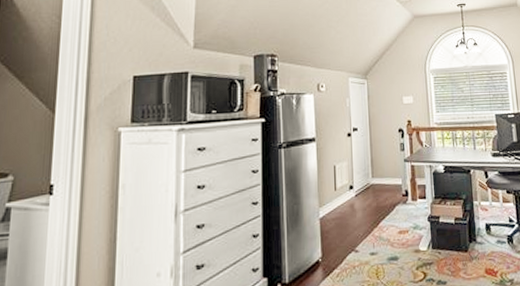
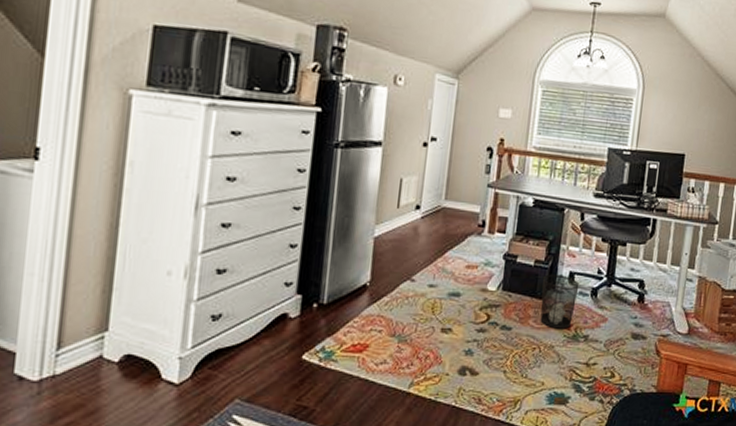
waste bin: none [464,227,497,277] -> present [540,274,580,329]

